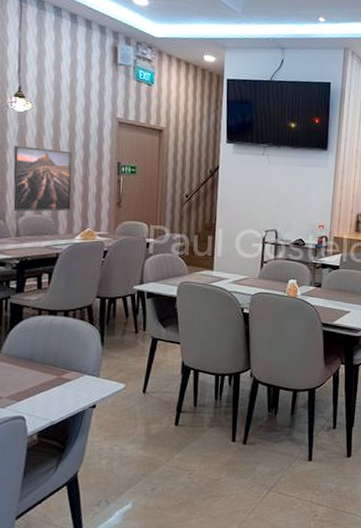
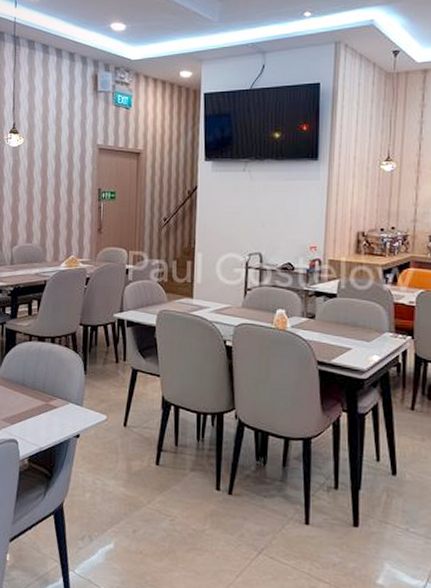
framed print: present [13,146,72,212] -> none [8,179,58,242]

